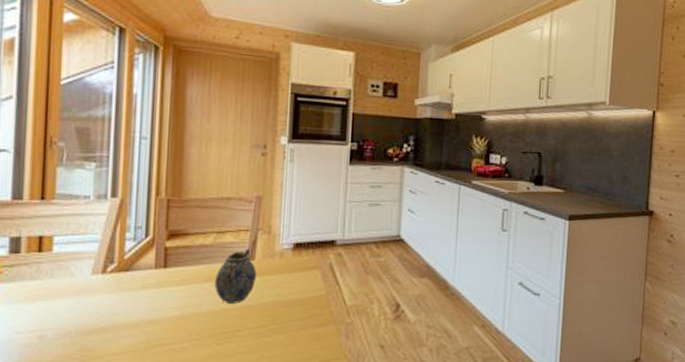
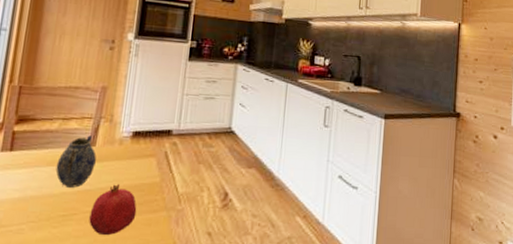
fruit: none [254,299,304,352] -> present [89,184,137,236]

